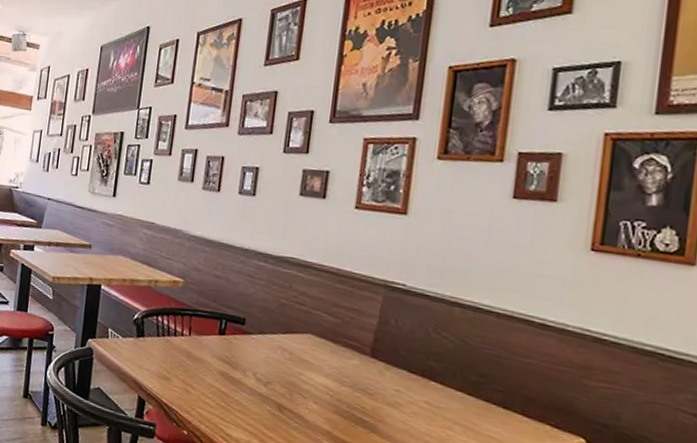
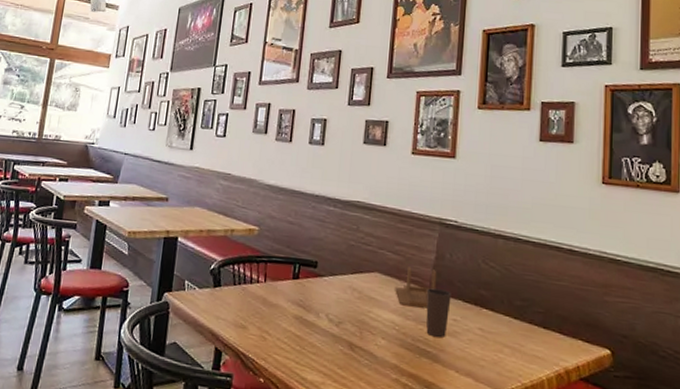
napkin holder: none [330,330,380,376] -> present [395,266,437,308]
cup: none [363,354,395,408] -> present [426,288,452,337]

